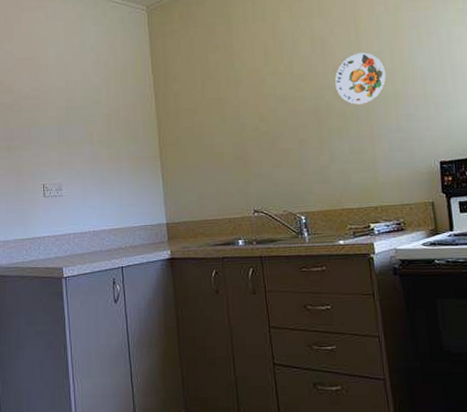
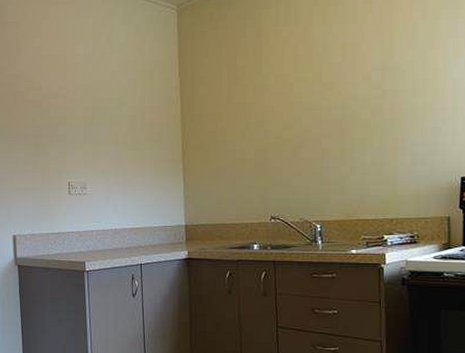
decorative plate: present [335,52,386,105] -> none [364,62,417,116]

